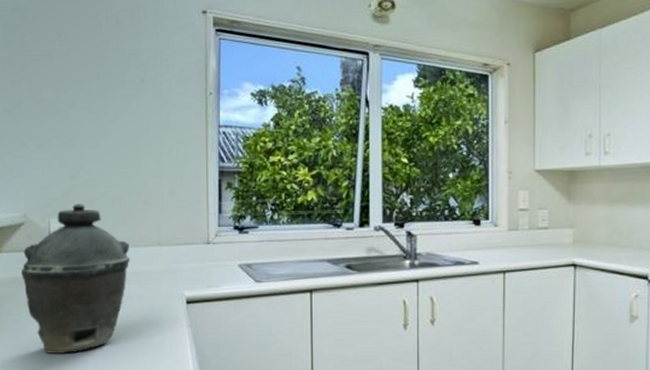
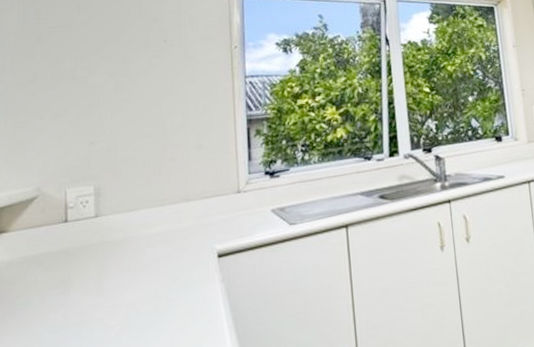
kettle: present [20,204,131,354] -> none [32,169,156,336]

